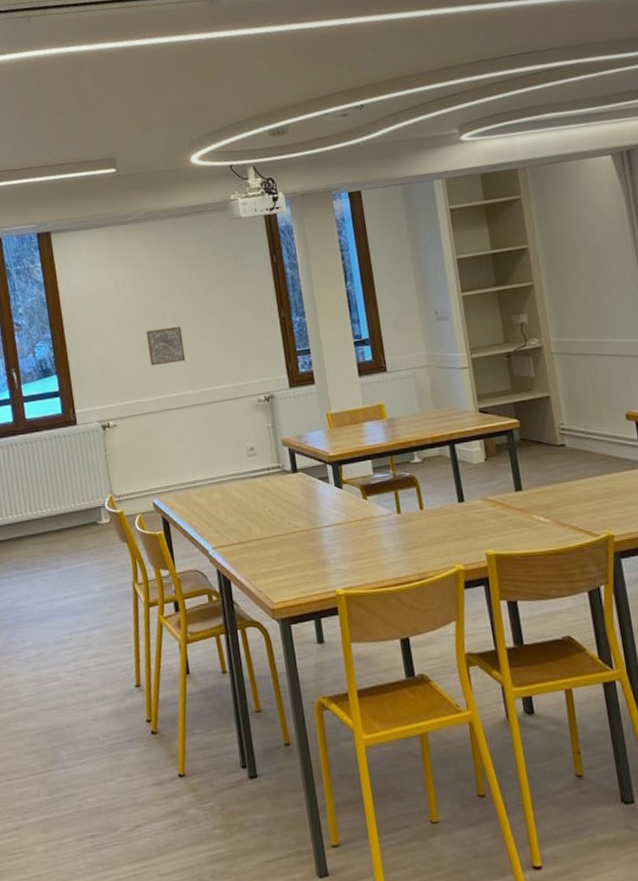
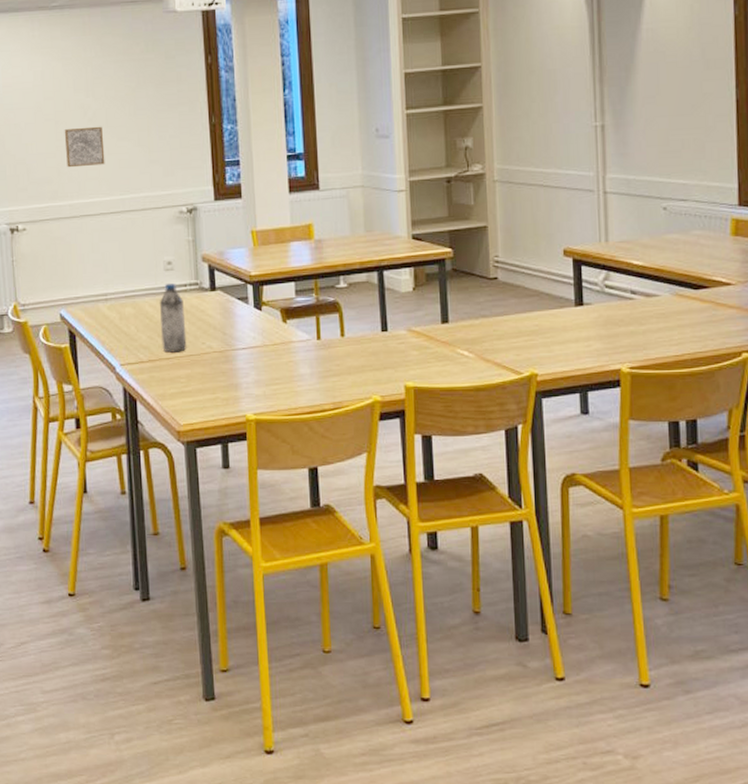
water bottle: none [245,467,275,534] -> present [159,282,187,353]

